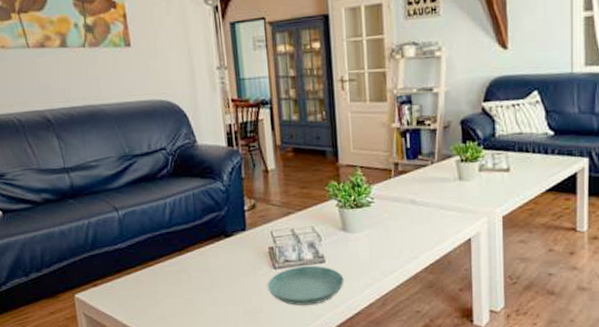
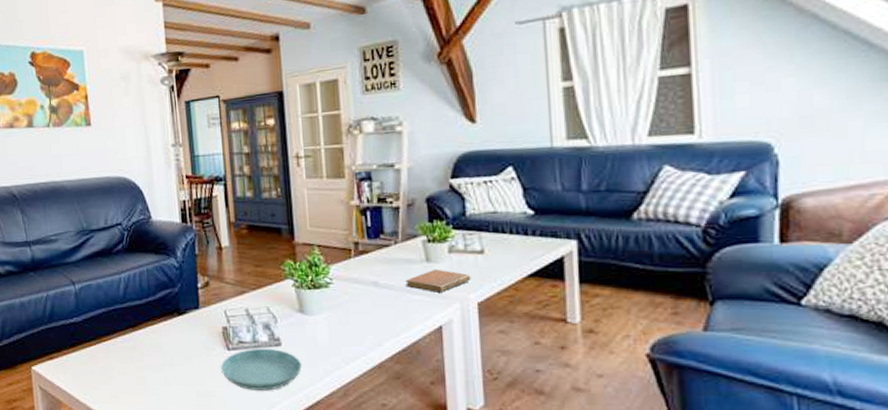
notebook: none [440,186,498,208] -> present [405,269,471,293]

